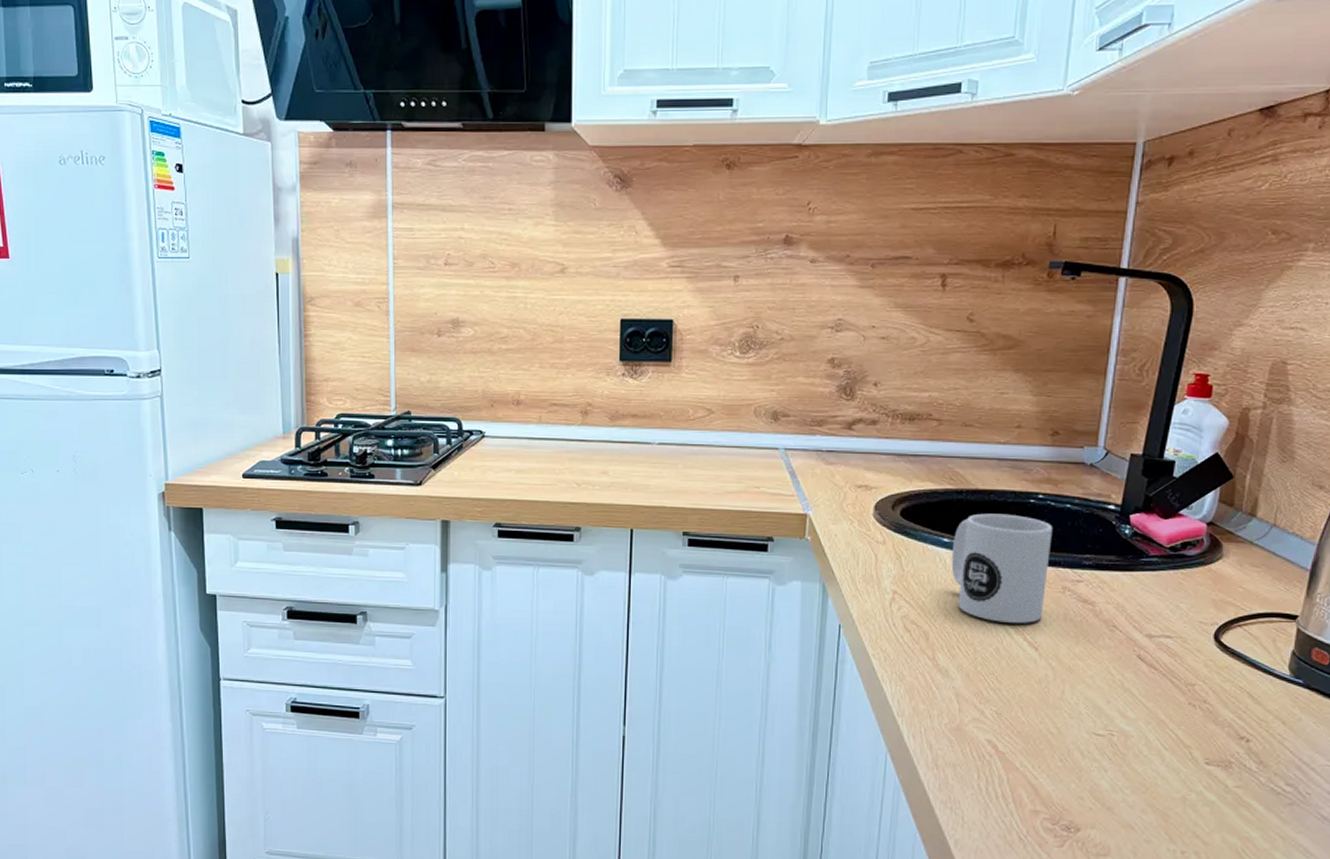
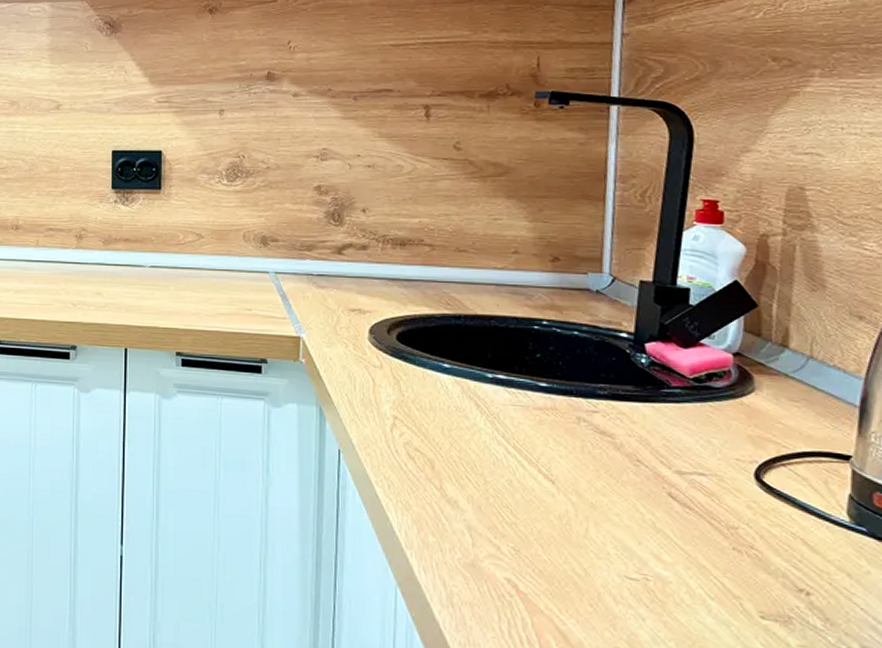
mug: present [951,513,1053,623] -> none [453,339,561,455]

